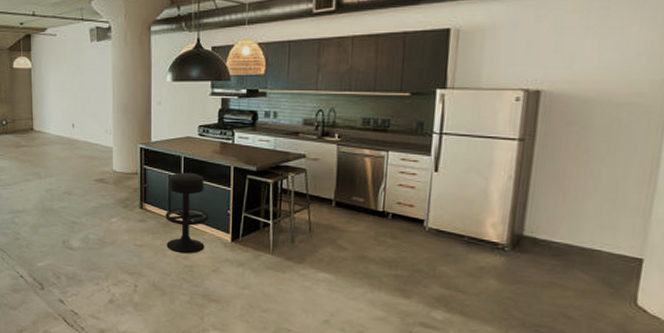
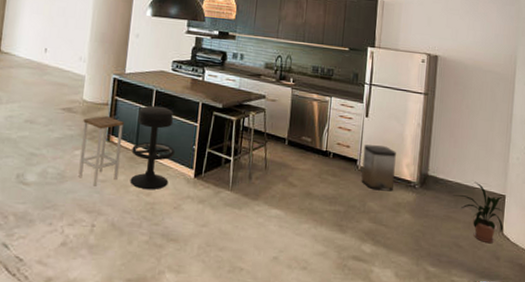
bar stool: none [116,185,155,251] -> present [78,116,124,186]
pedal bin: none [429,203,477,255] -> present [361,144,396,191]
house plant: none [560,242,638,316] -> present [453,181,504,244]

